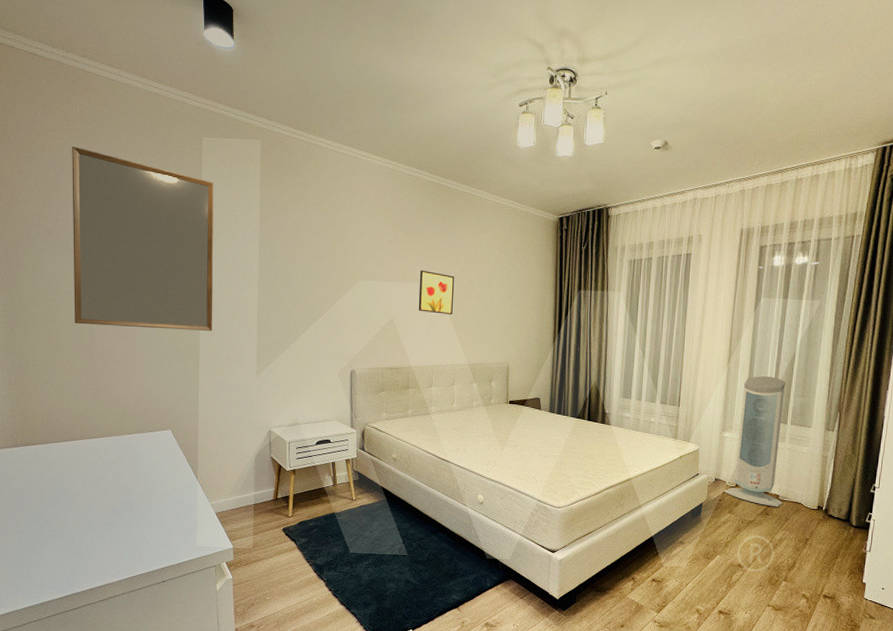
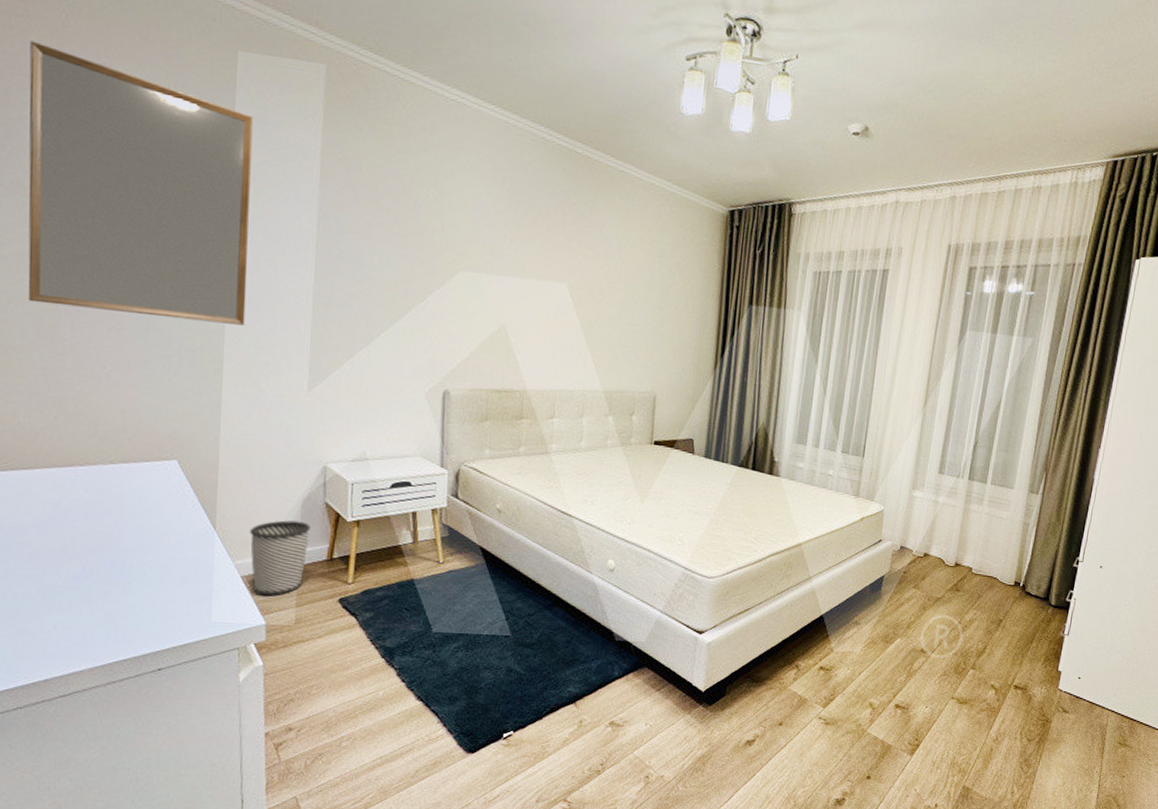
wastebasket: none [220,471,261,527] -> present [249,520,311,596]
wall art: present [418,270,455,314] -> none [539,263,591,325]
air purifier: present [724,376,785,507] -> none [909,424,988,582]

